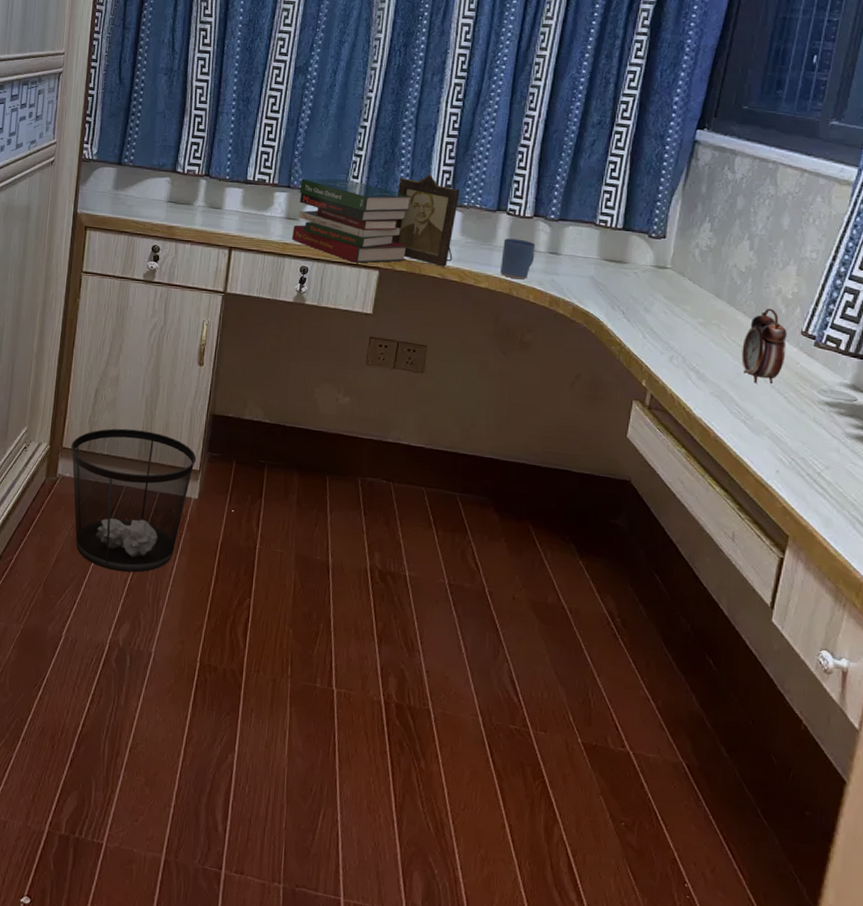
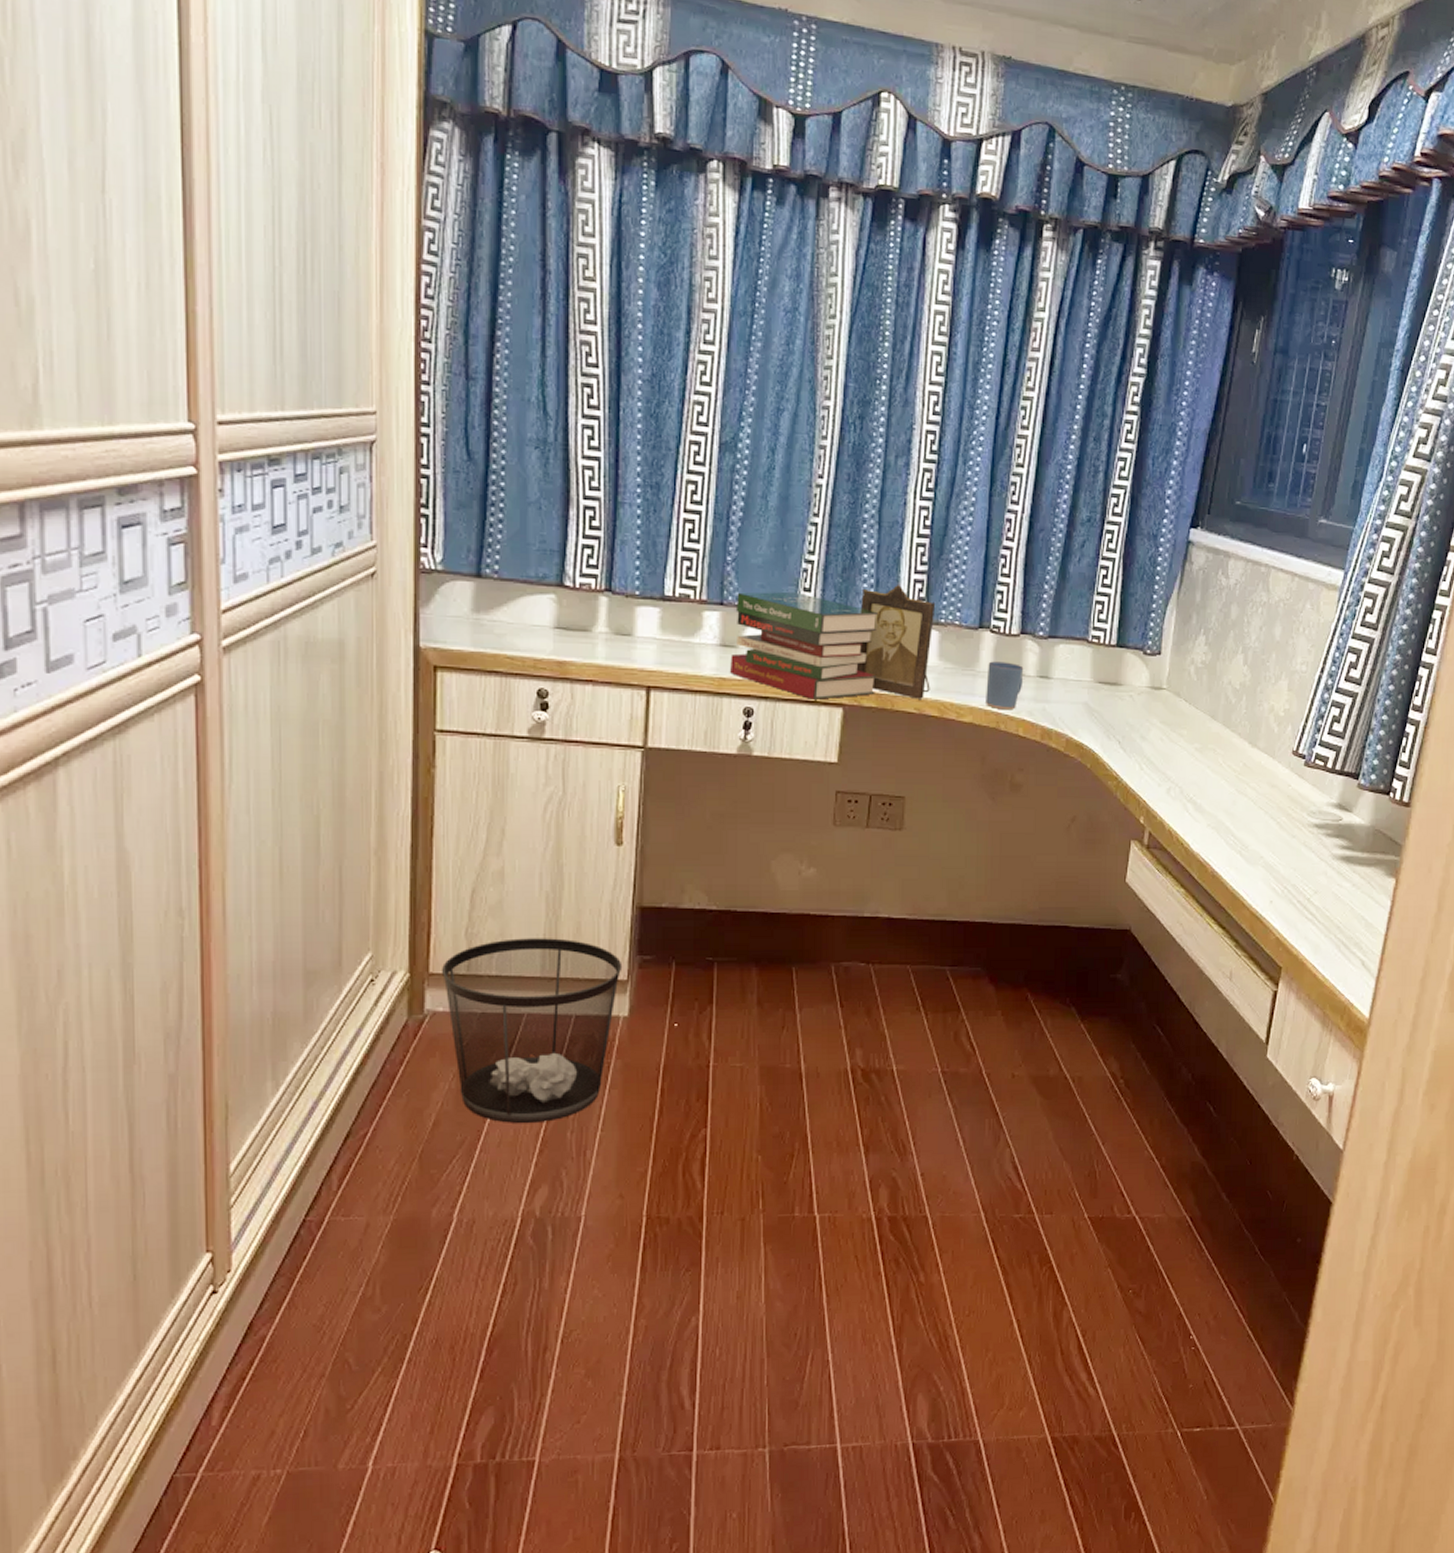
alarm clock: present [741,308,787,385] -> none [1237,727,1279,810]

